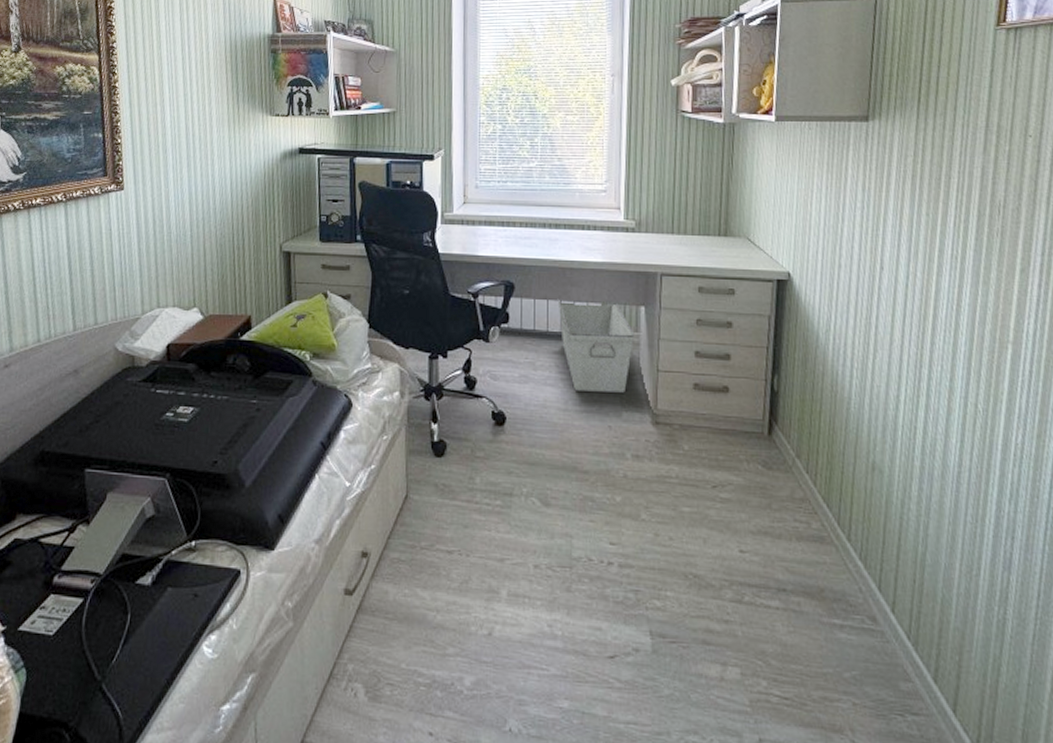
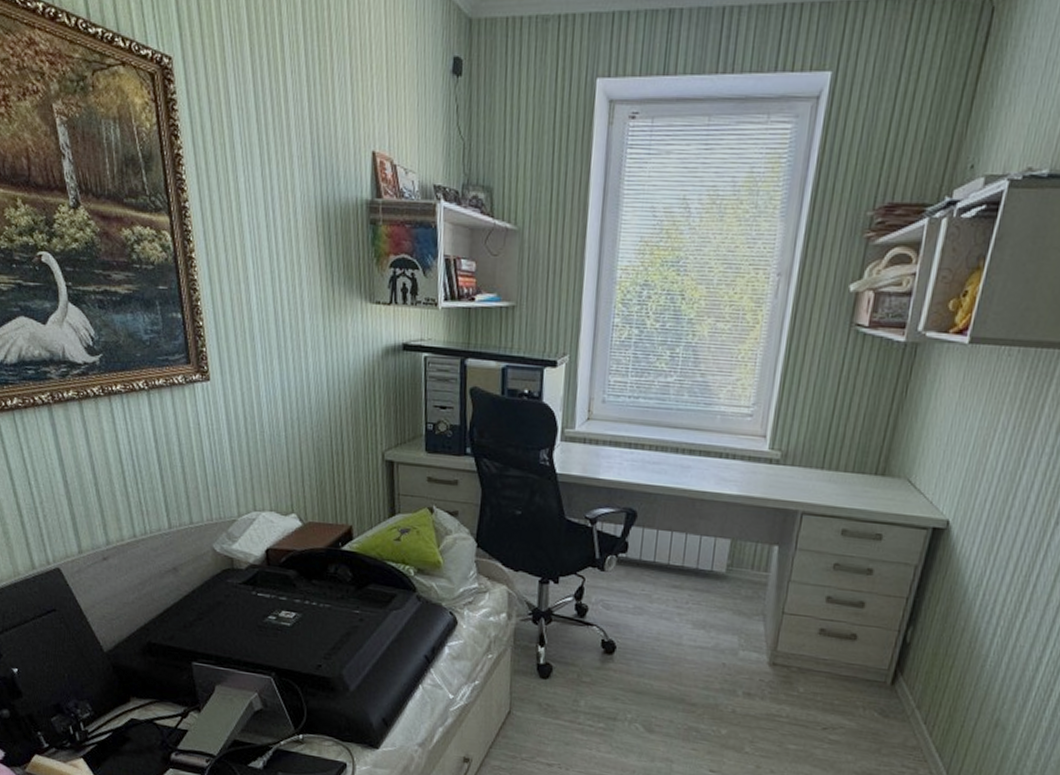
storage bin: present [557,299,635,393] -> none [682,531,764,632]

